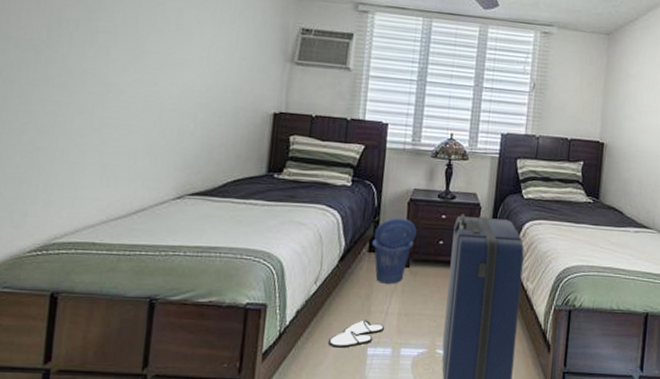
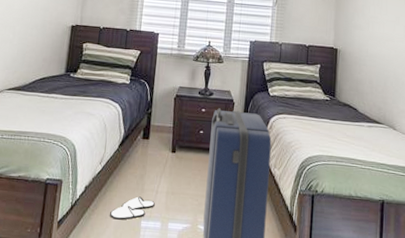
laundry basket: present [372,217,417,284] -> none [146,110,182,167]

